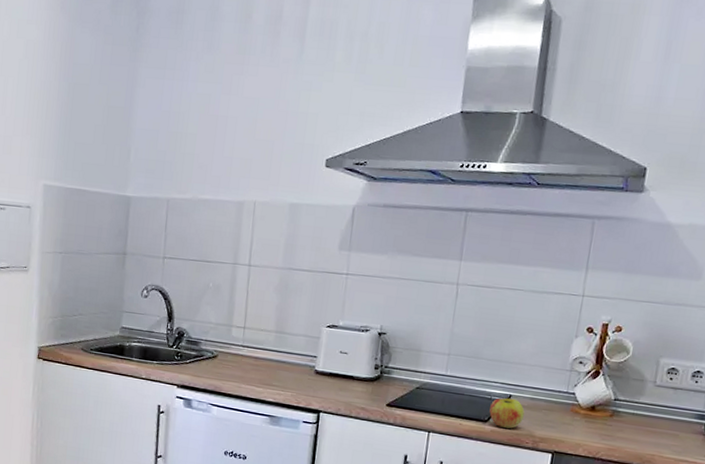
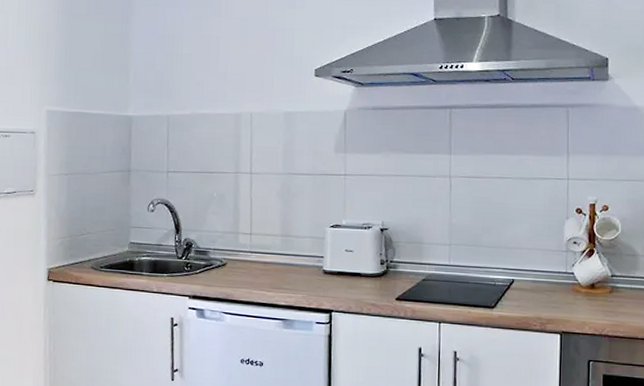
apple: present [489,398,525,429] -> none [495,282,529,313]

